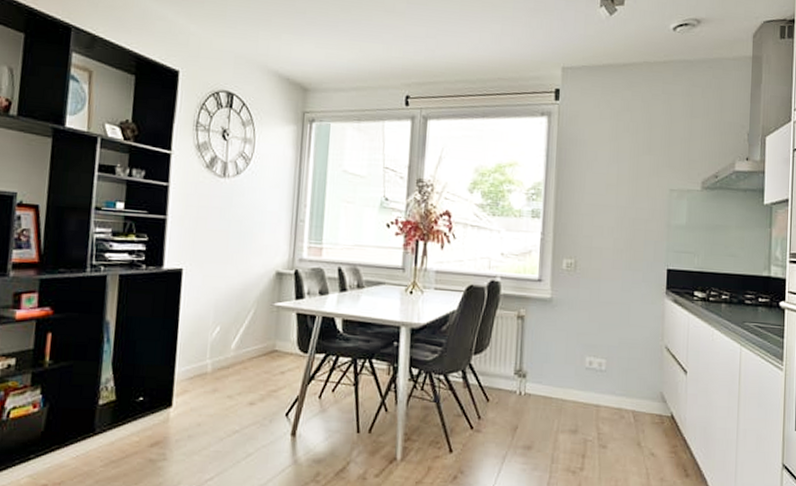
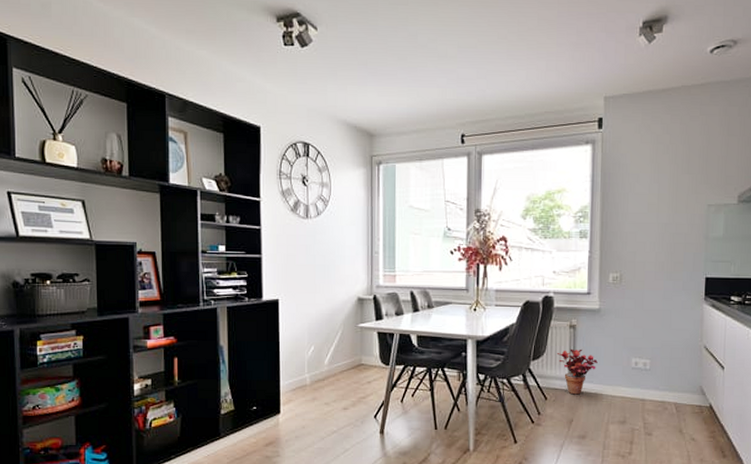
potted plant: none [501,342,548,397] -> present [556,348,598,395]

